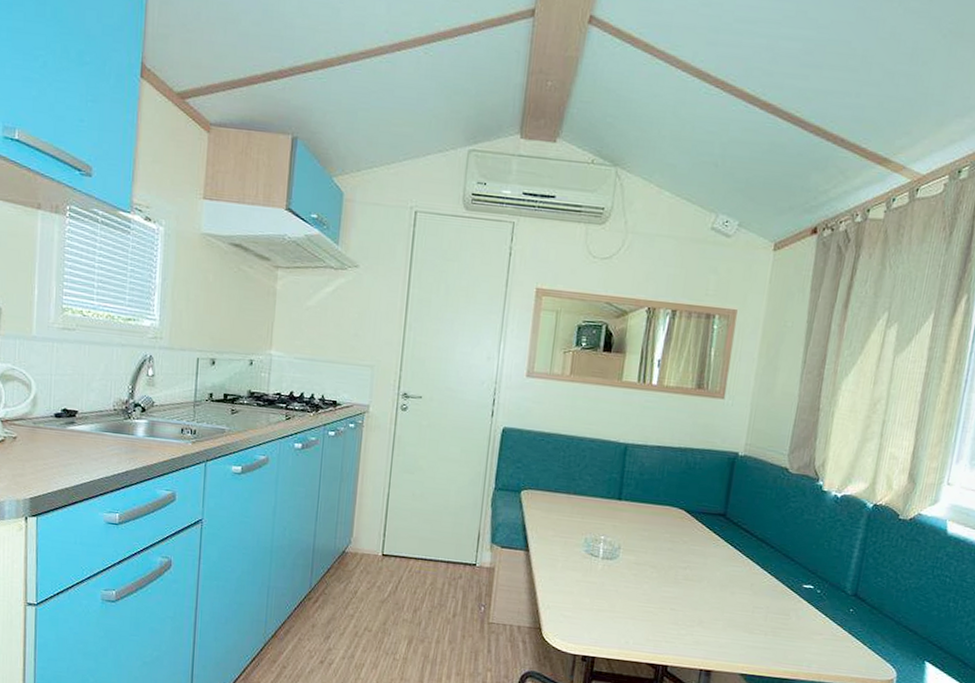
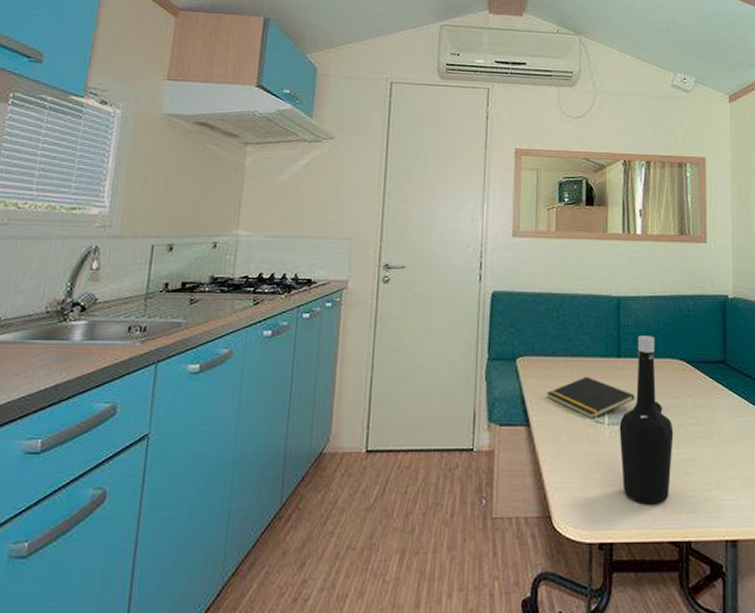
notepad: none [547,513,631,552] -> present [547,376,635,419]
bottle: none [609,482,665,632] -> present [619,335,674,505]

